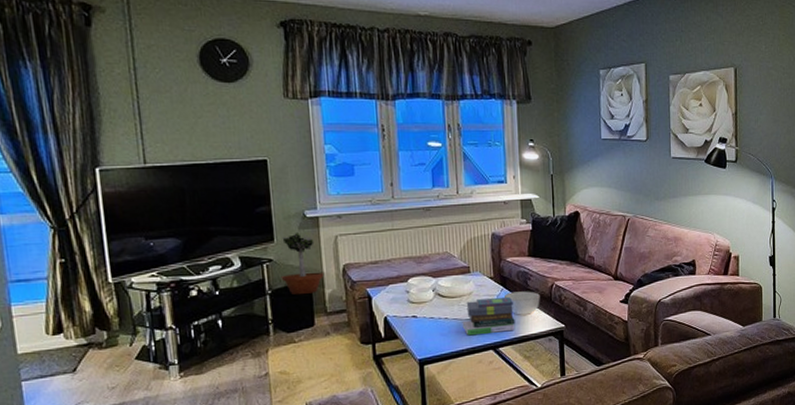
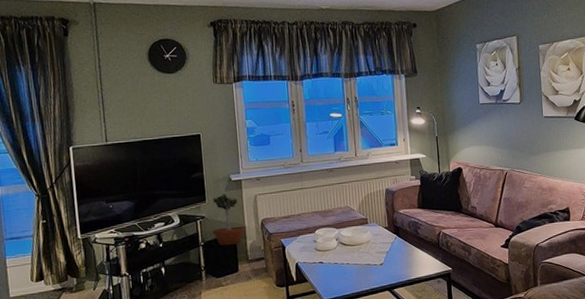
books: present [462,296,515,336] -> none [361,243,408,279]
bowl: present [505,291,540,316] -> none [398,238,429,261]

